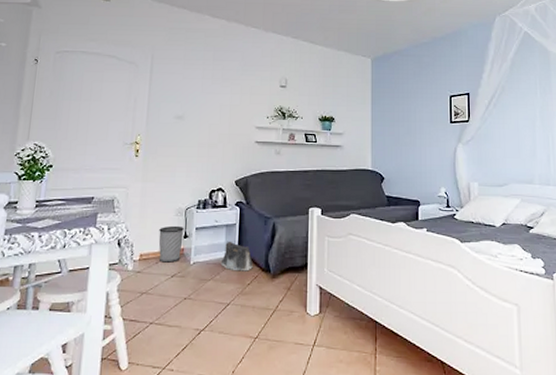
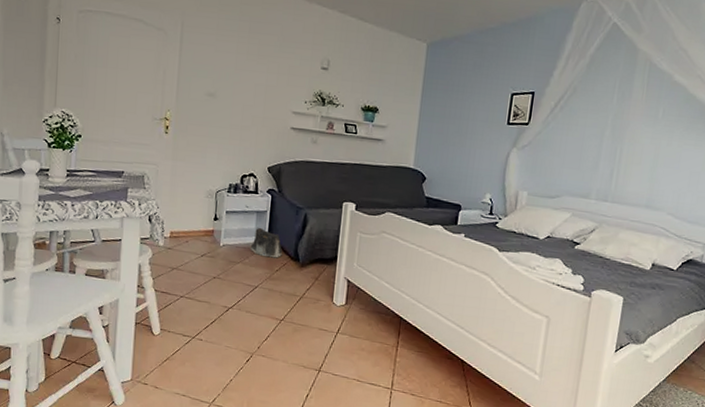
wastebasket: present [158,225,185,263] -> none [189,207,215,243]

